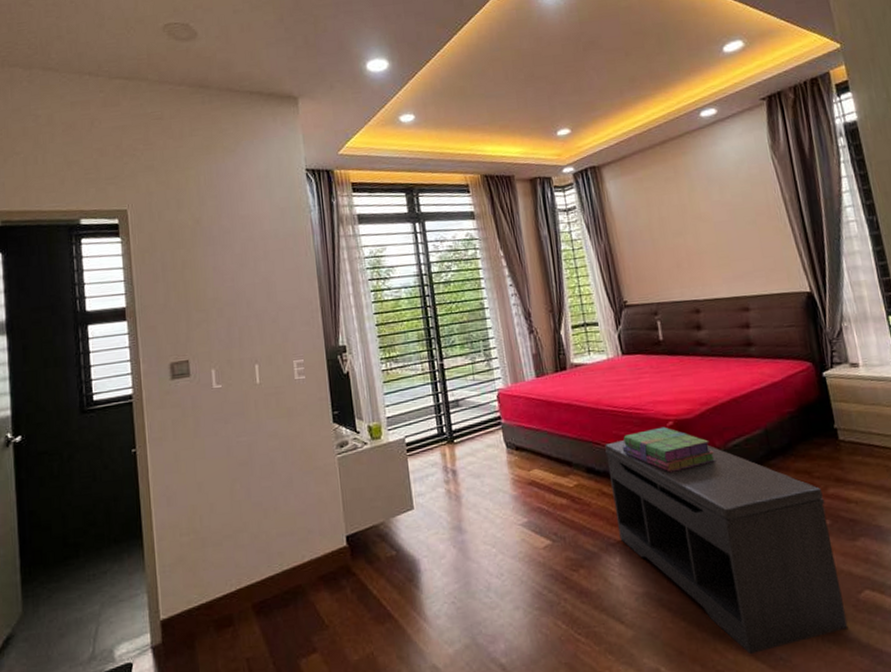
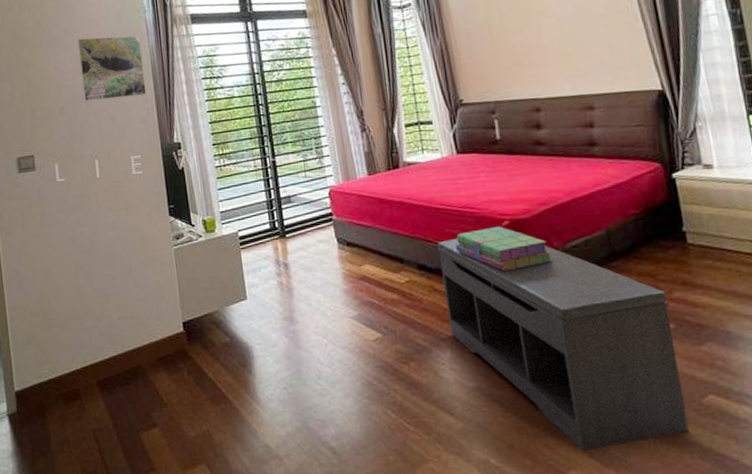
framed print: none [237,234,311,304] -> present [76,35,147,102]

